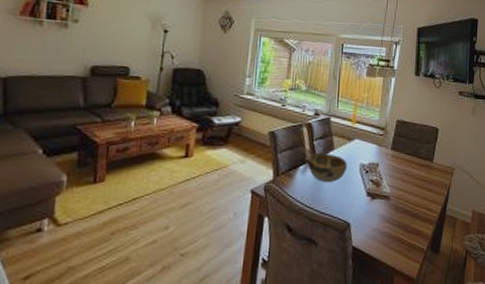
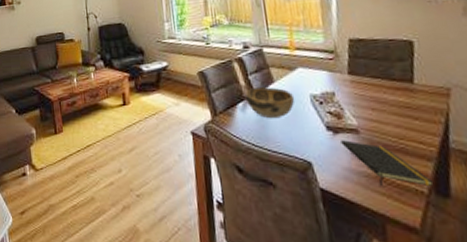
notepad: none [375,205,431,244] -> present [341,140,434,186]

